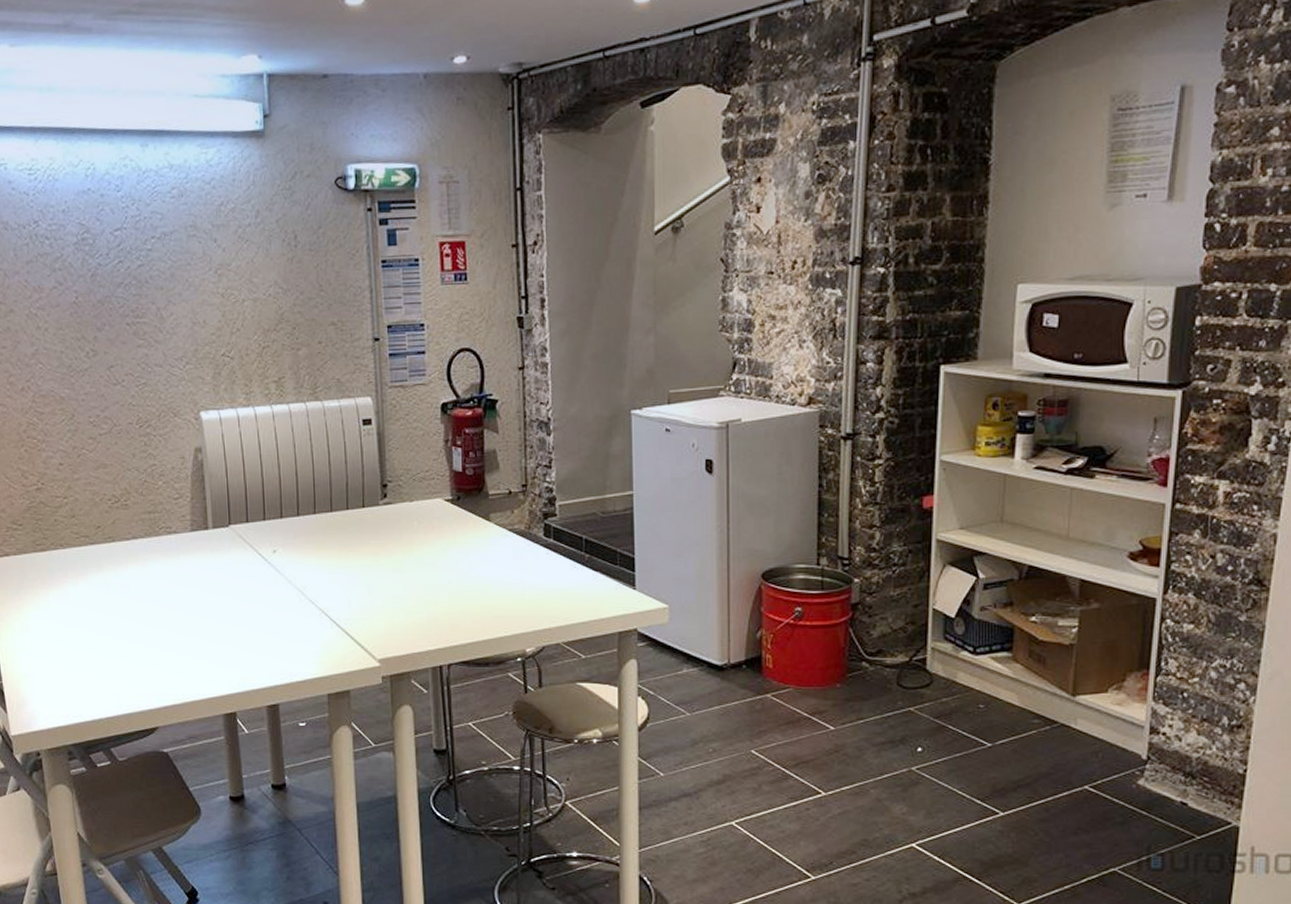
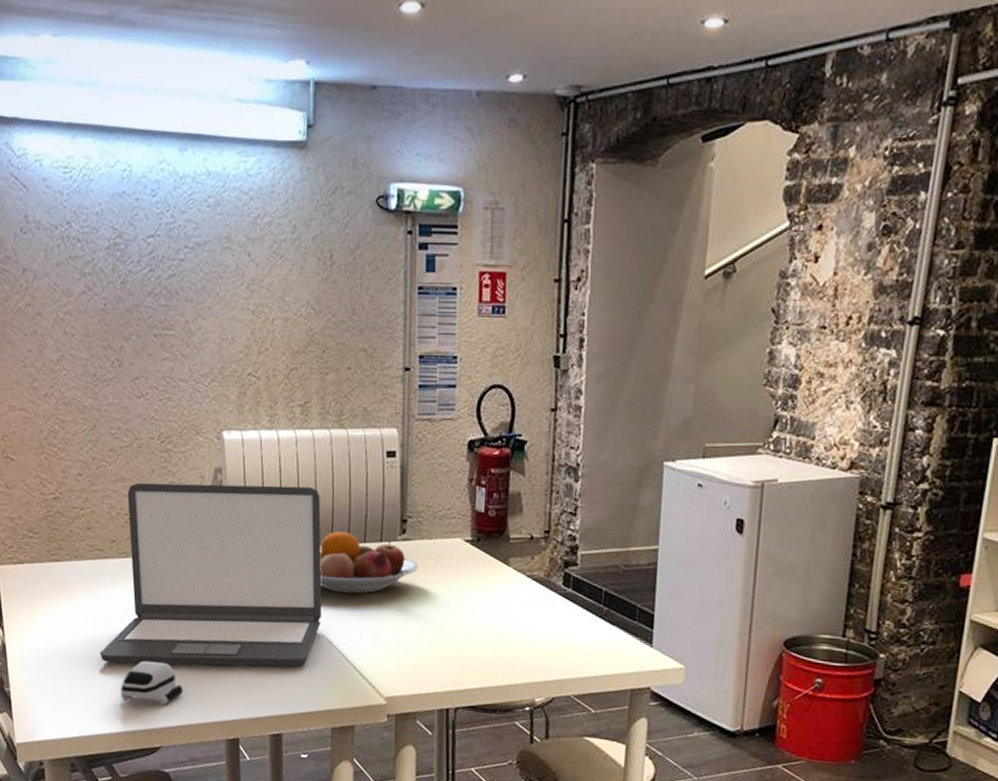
laptop: none [91,460,310,648] -> present [100,482,322,668]
computer mouse: none [114,642,178,685] -> present [121,661,184,705]
fruit bowl: none [304,500,402,561] -> present [319,531,419,594]

